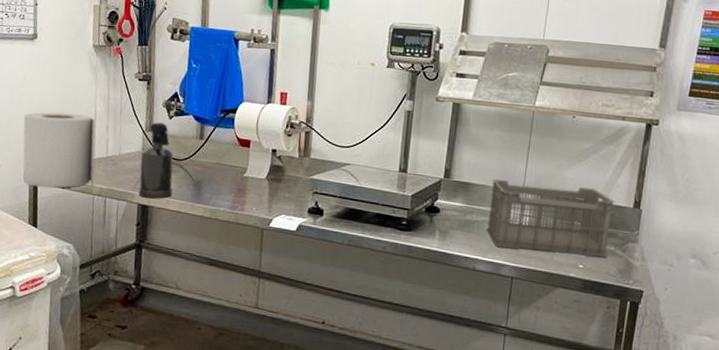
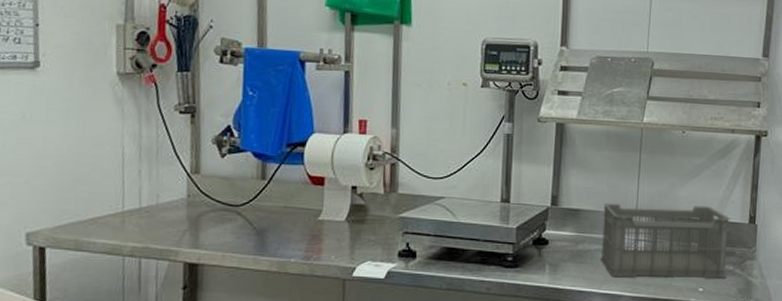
paper towel roll: present [23,112,96,189] -> none [23,157,124,253]
spray bottle: present [138,122,174,199] -> none [184,162,229,255]

